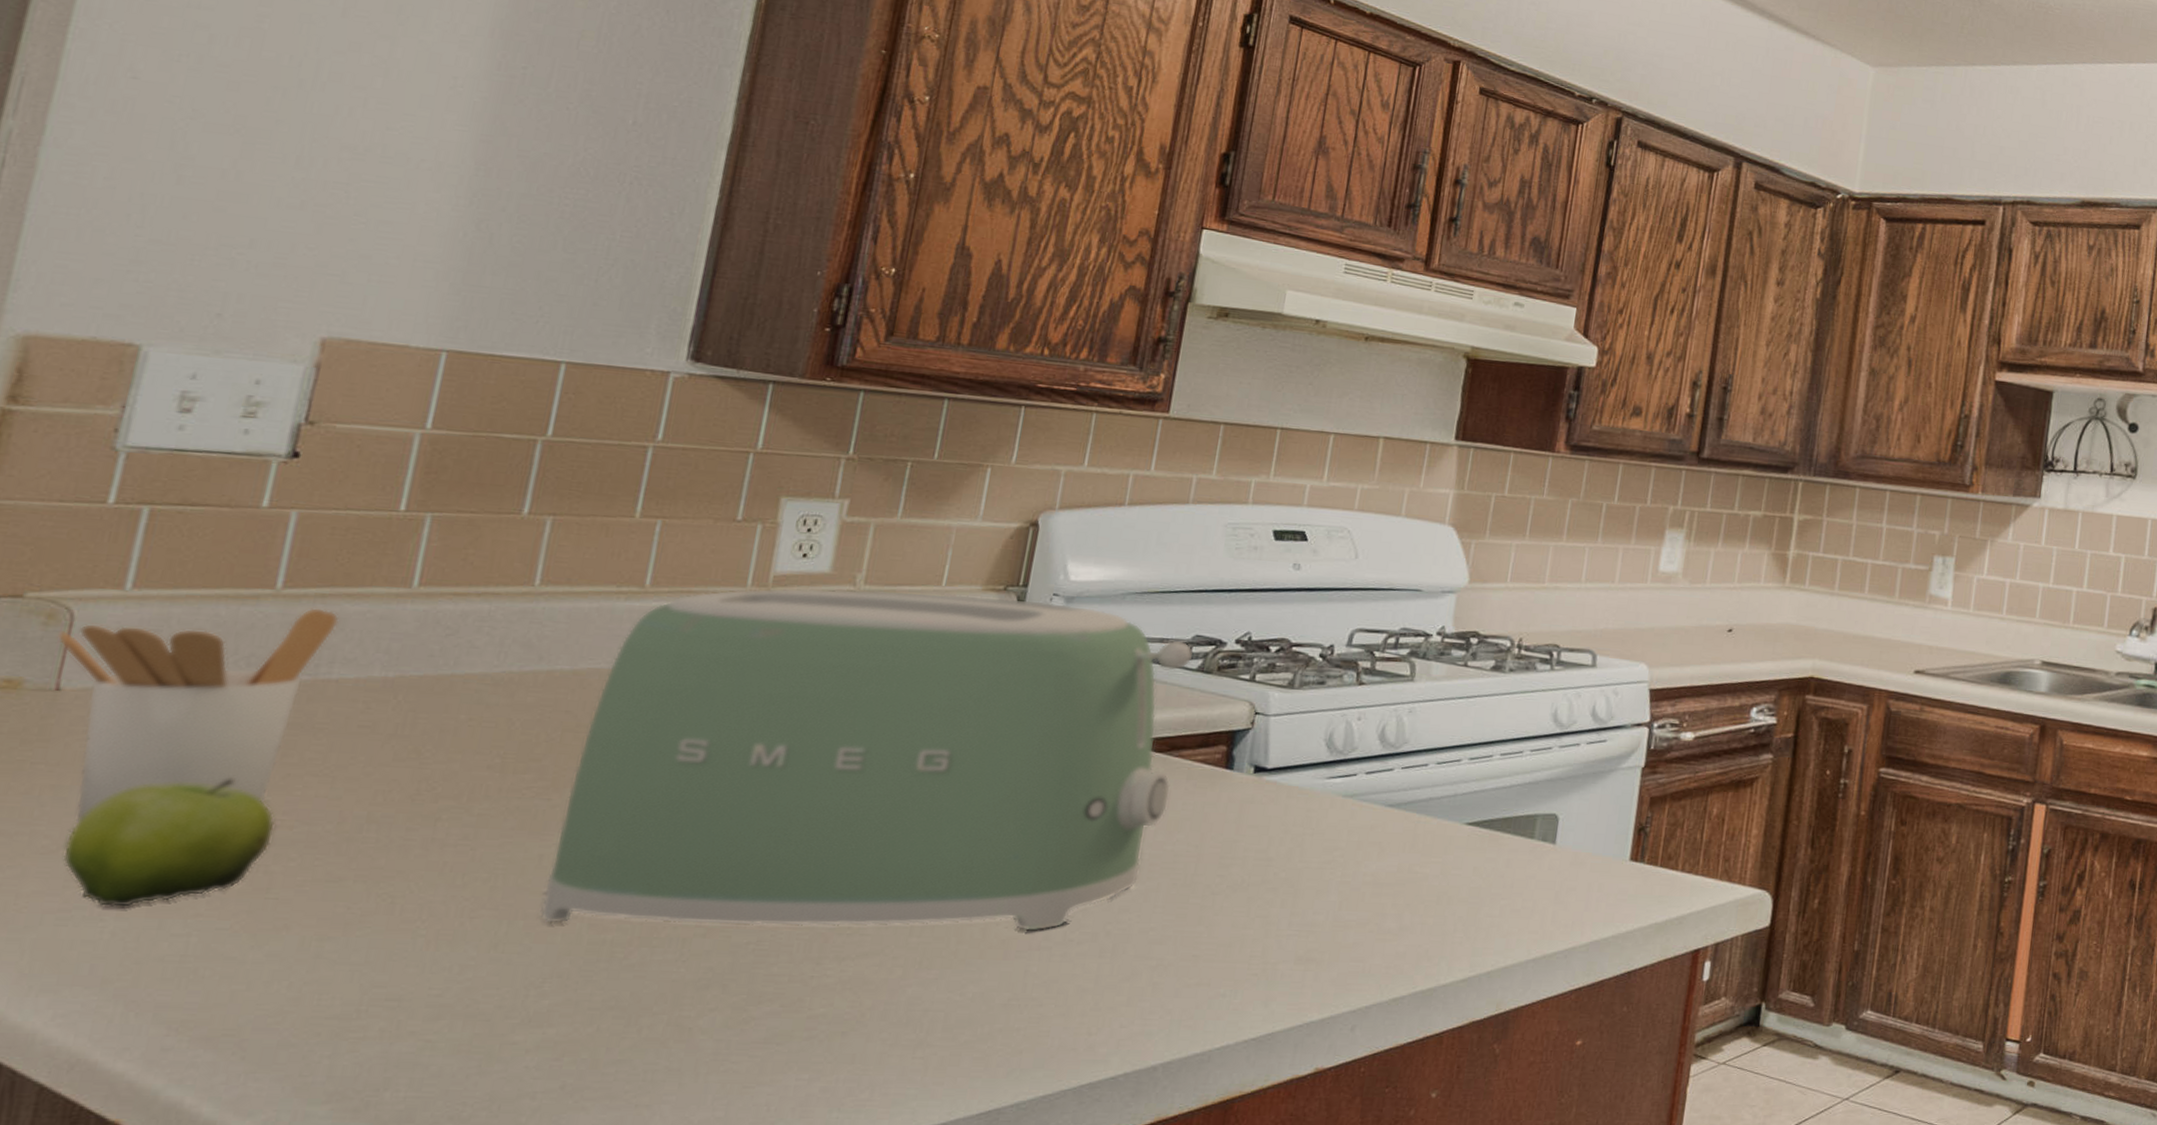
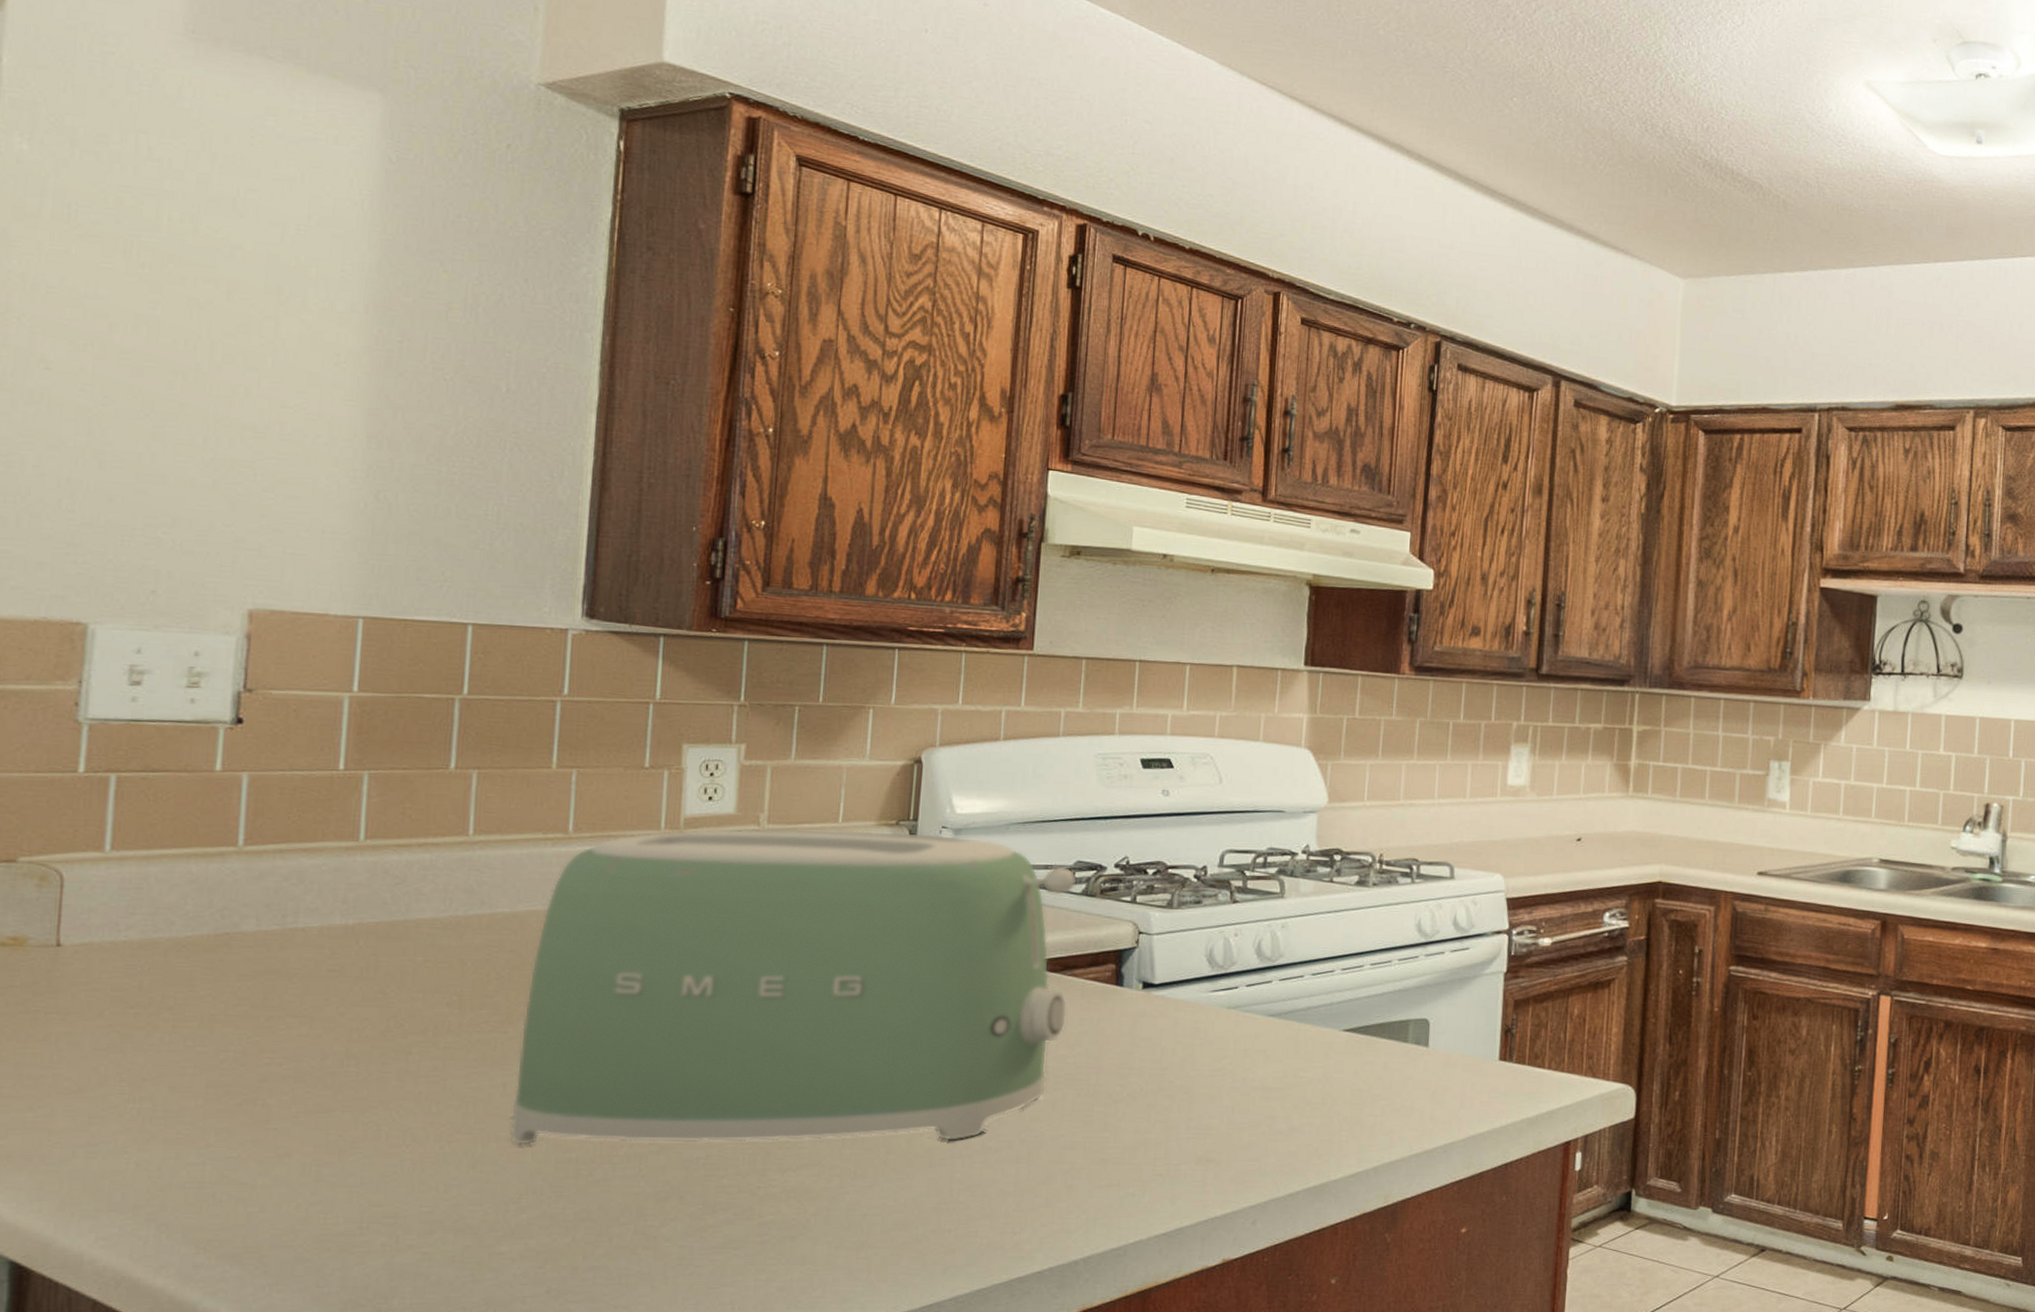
utensil holder: present [56,607,340,824] -> none [51,862,298,1067]
fruit: present [63,779,276,907] -> none [83,1022,267,1140]

